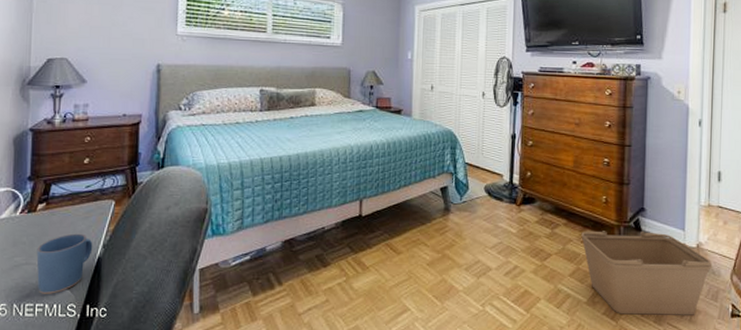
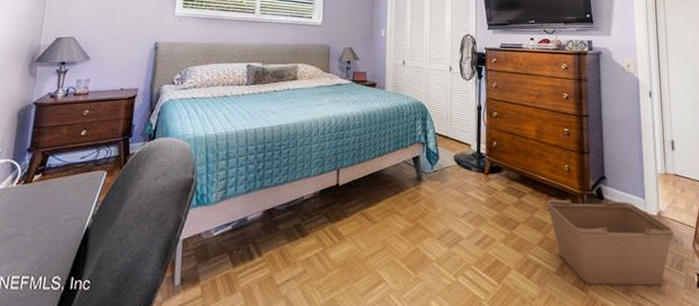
mug: present [36,233,93,294] -> none [25,204,83,266]

